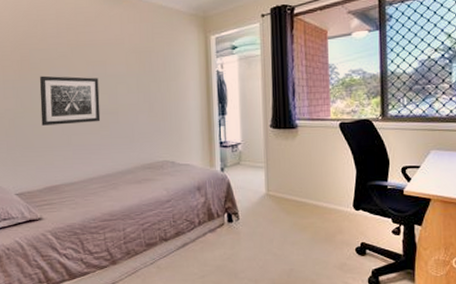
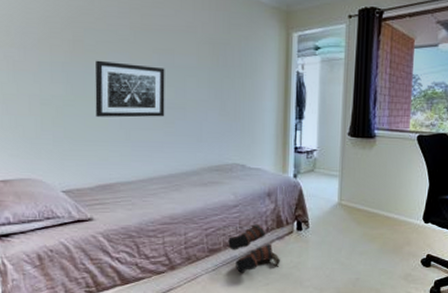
boots: none [163,218,215,266] -> present [228,224,281,273]

